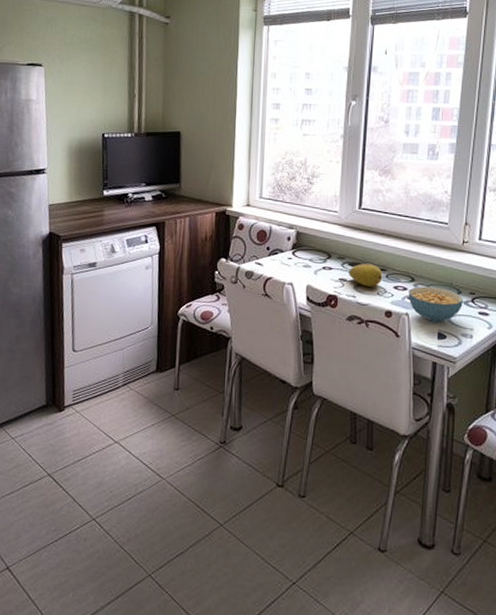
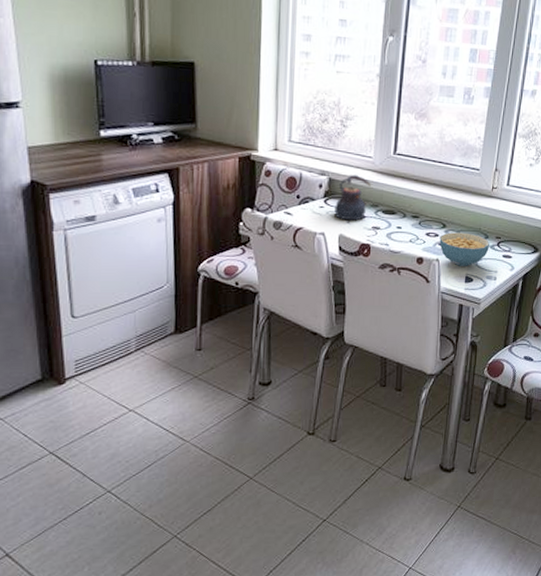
teapot: none [302,227,338,273] -> present [334,174,372,221]
fruit: present [348,263,383,287] -> none [382,211,416,234]

